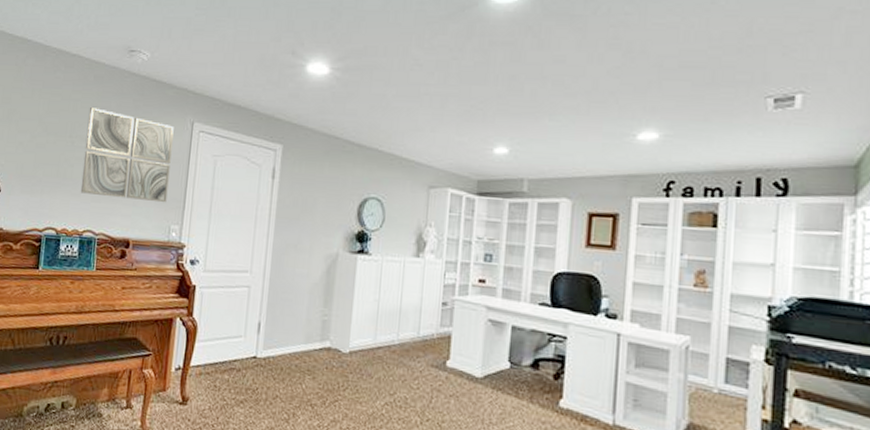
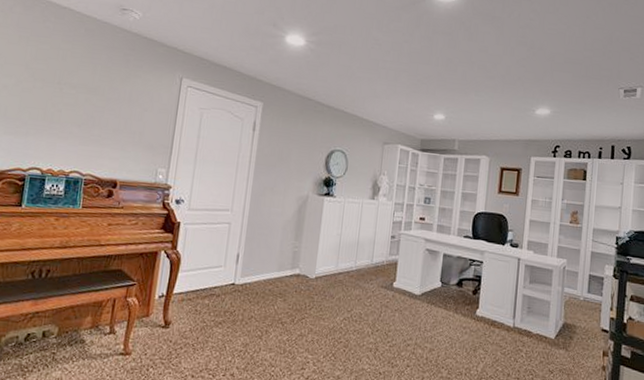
wall art: present [80,107,174,203] -> none [67,58,164,149]

